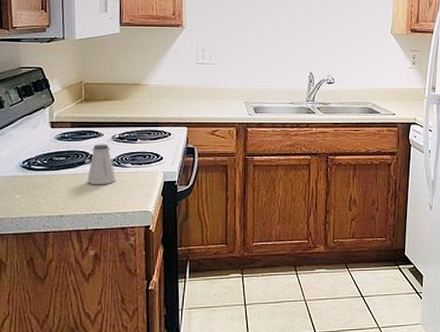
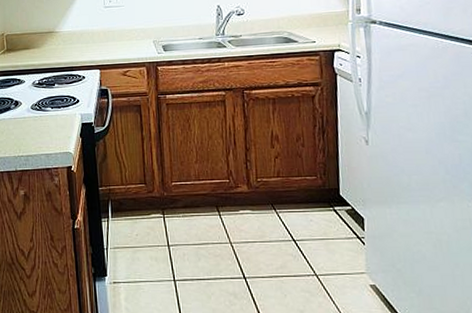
saltshaker: present [87,144,116,185] -> none [14,90,39,129]

